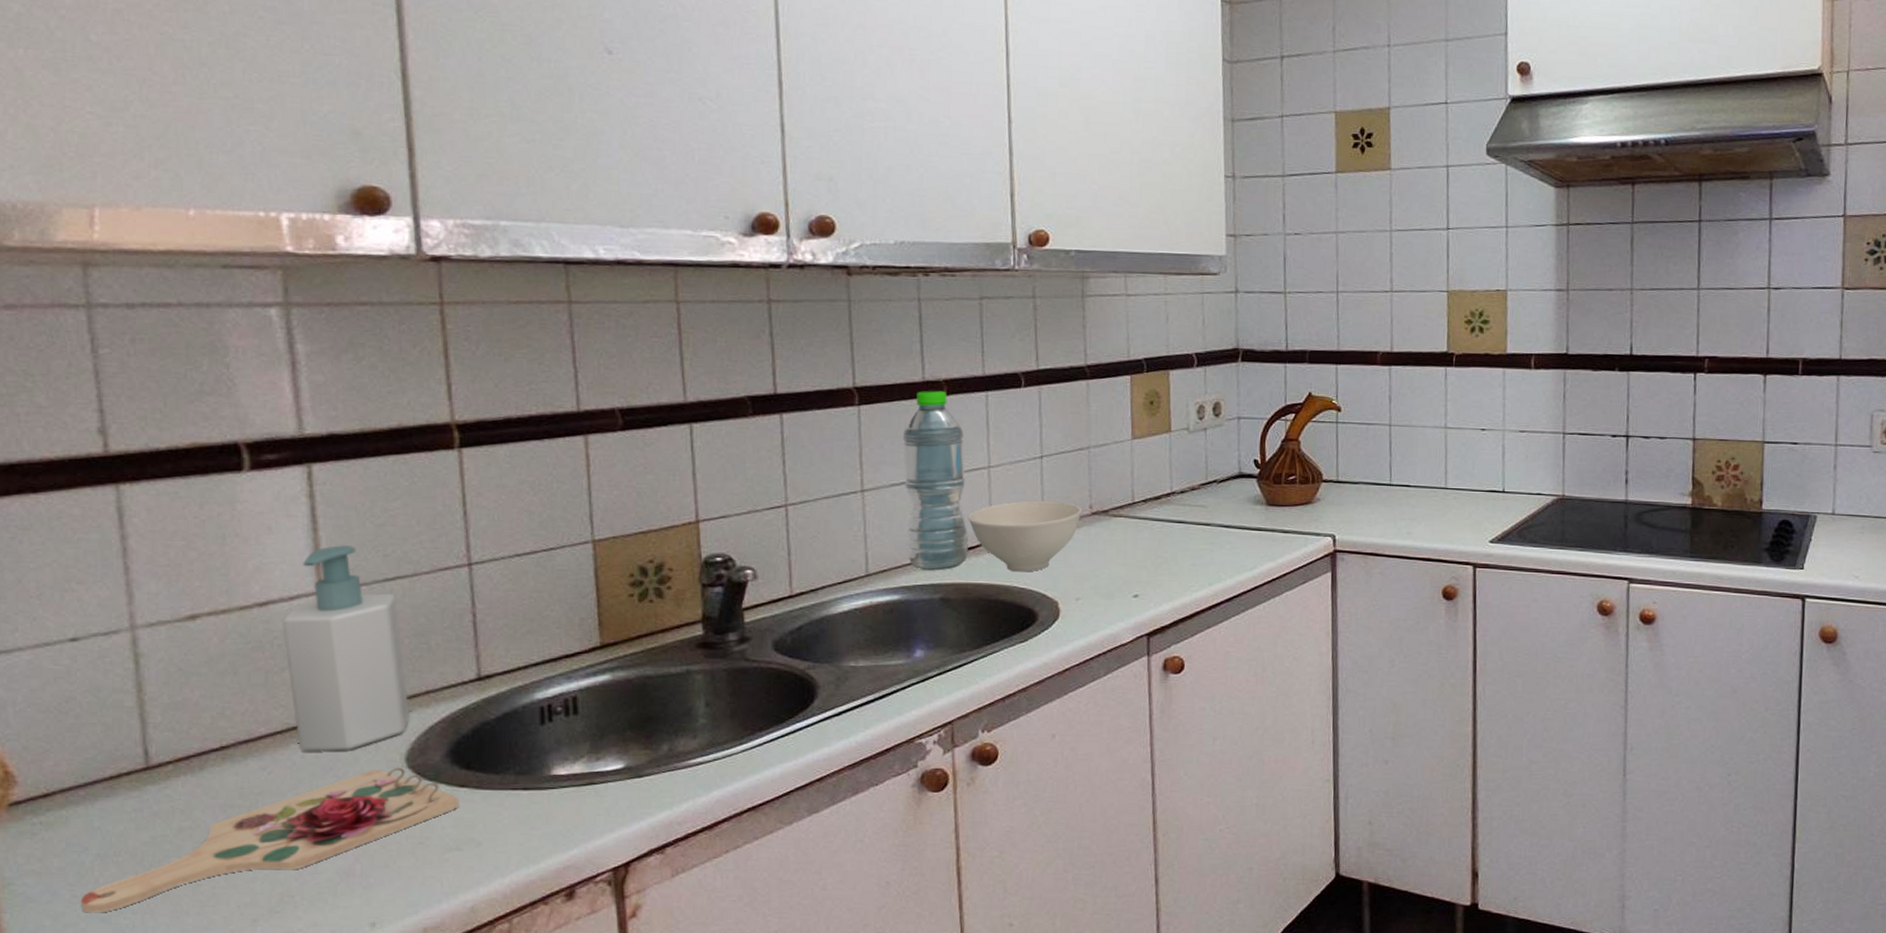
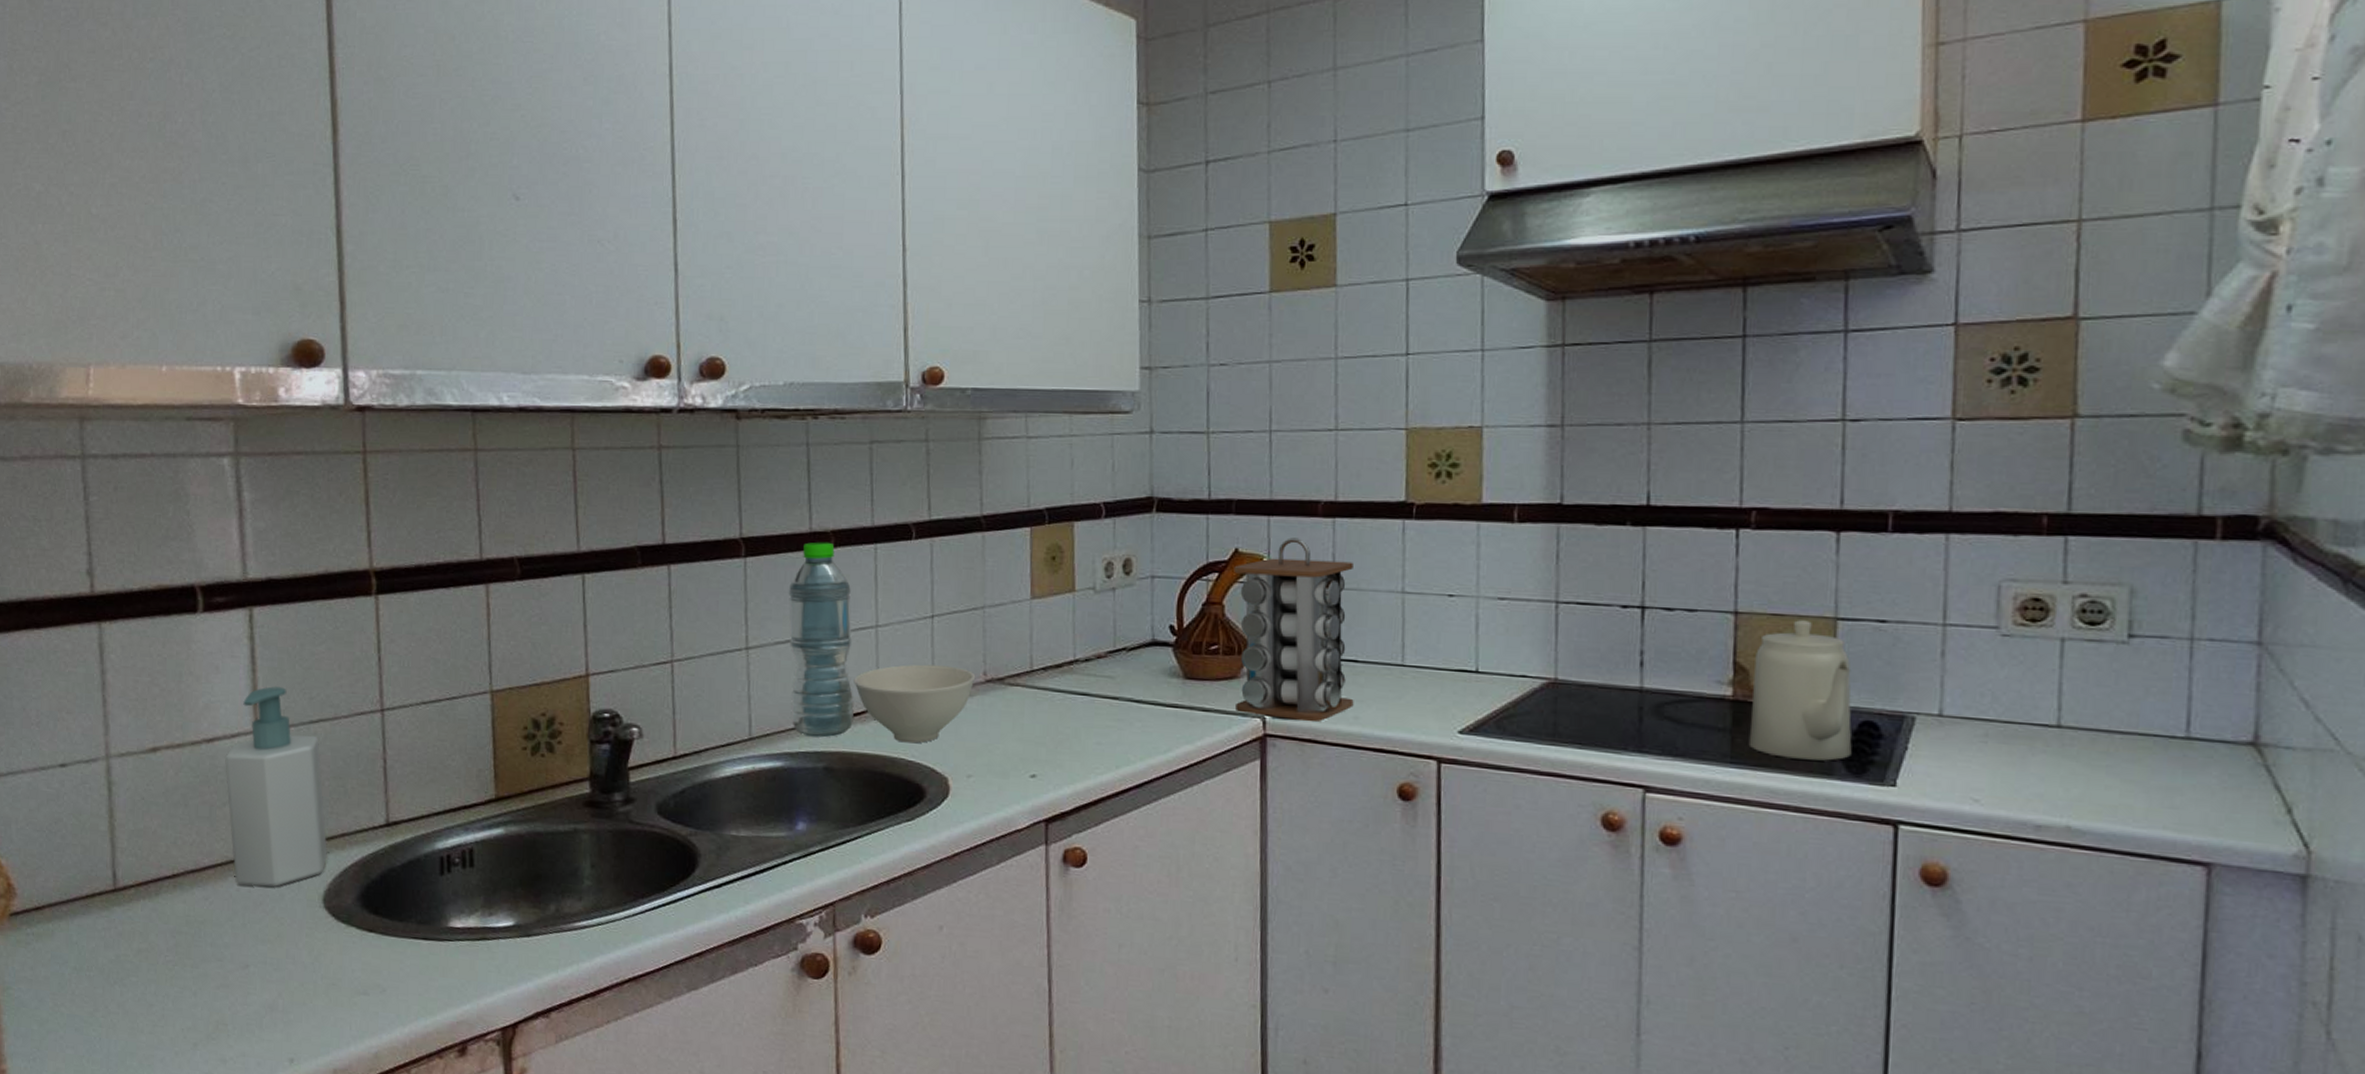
cutting board: present [80,767,460,913] -> none [60,906,368,1023]
spice rack: none [1308,383,1407,538] -> present [1234,537,1354,721]
teapot: none [1703,444,1774,552] -> present [1748,620,1852,761]

